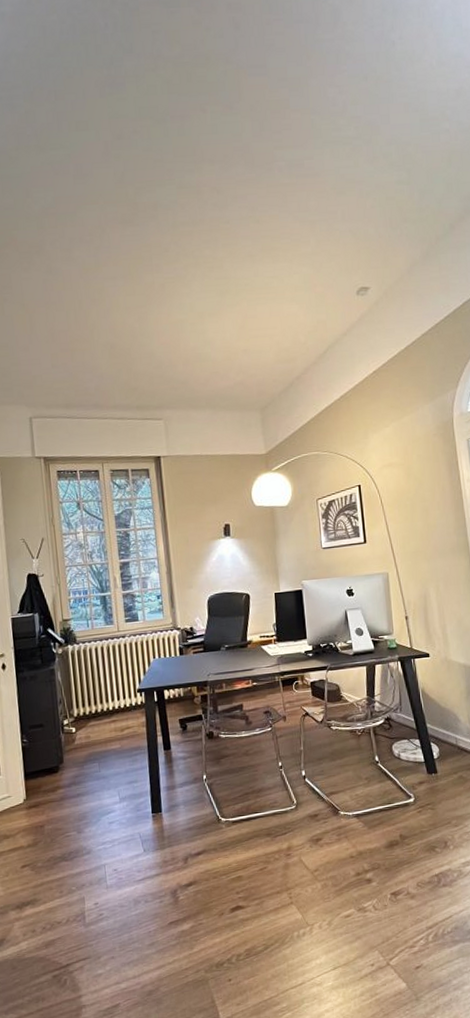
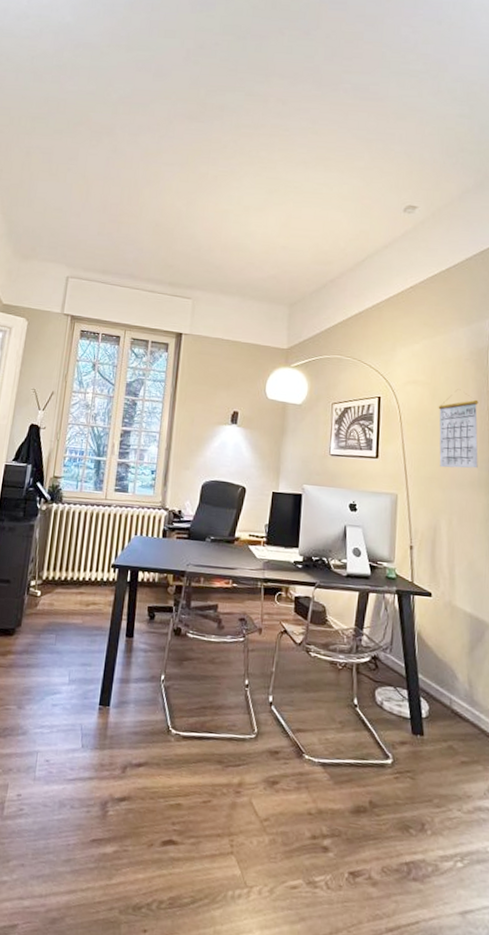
calendar: none [414,464,456,541] -> present [438,389,479,469]

